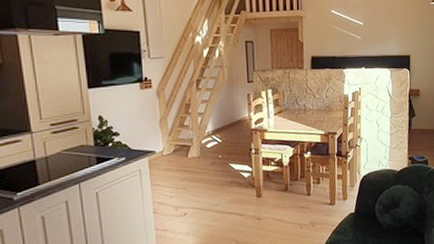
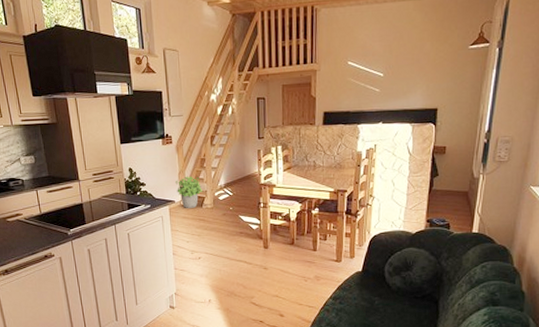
potted plant: none [156,122,188,159] -> present [175,176,203,208]

